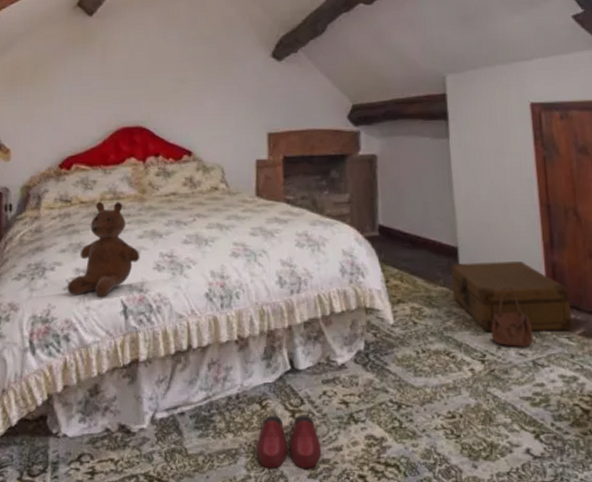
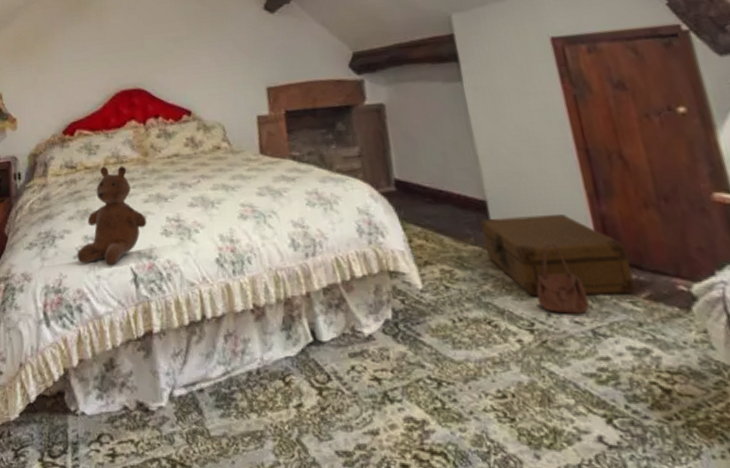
slippers: present [256,415,322,469] -> none [283,393,356,456]

